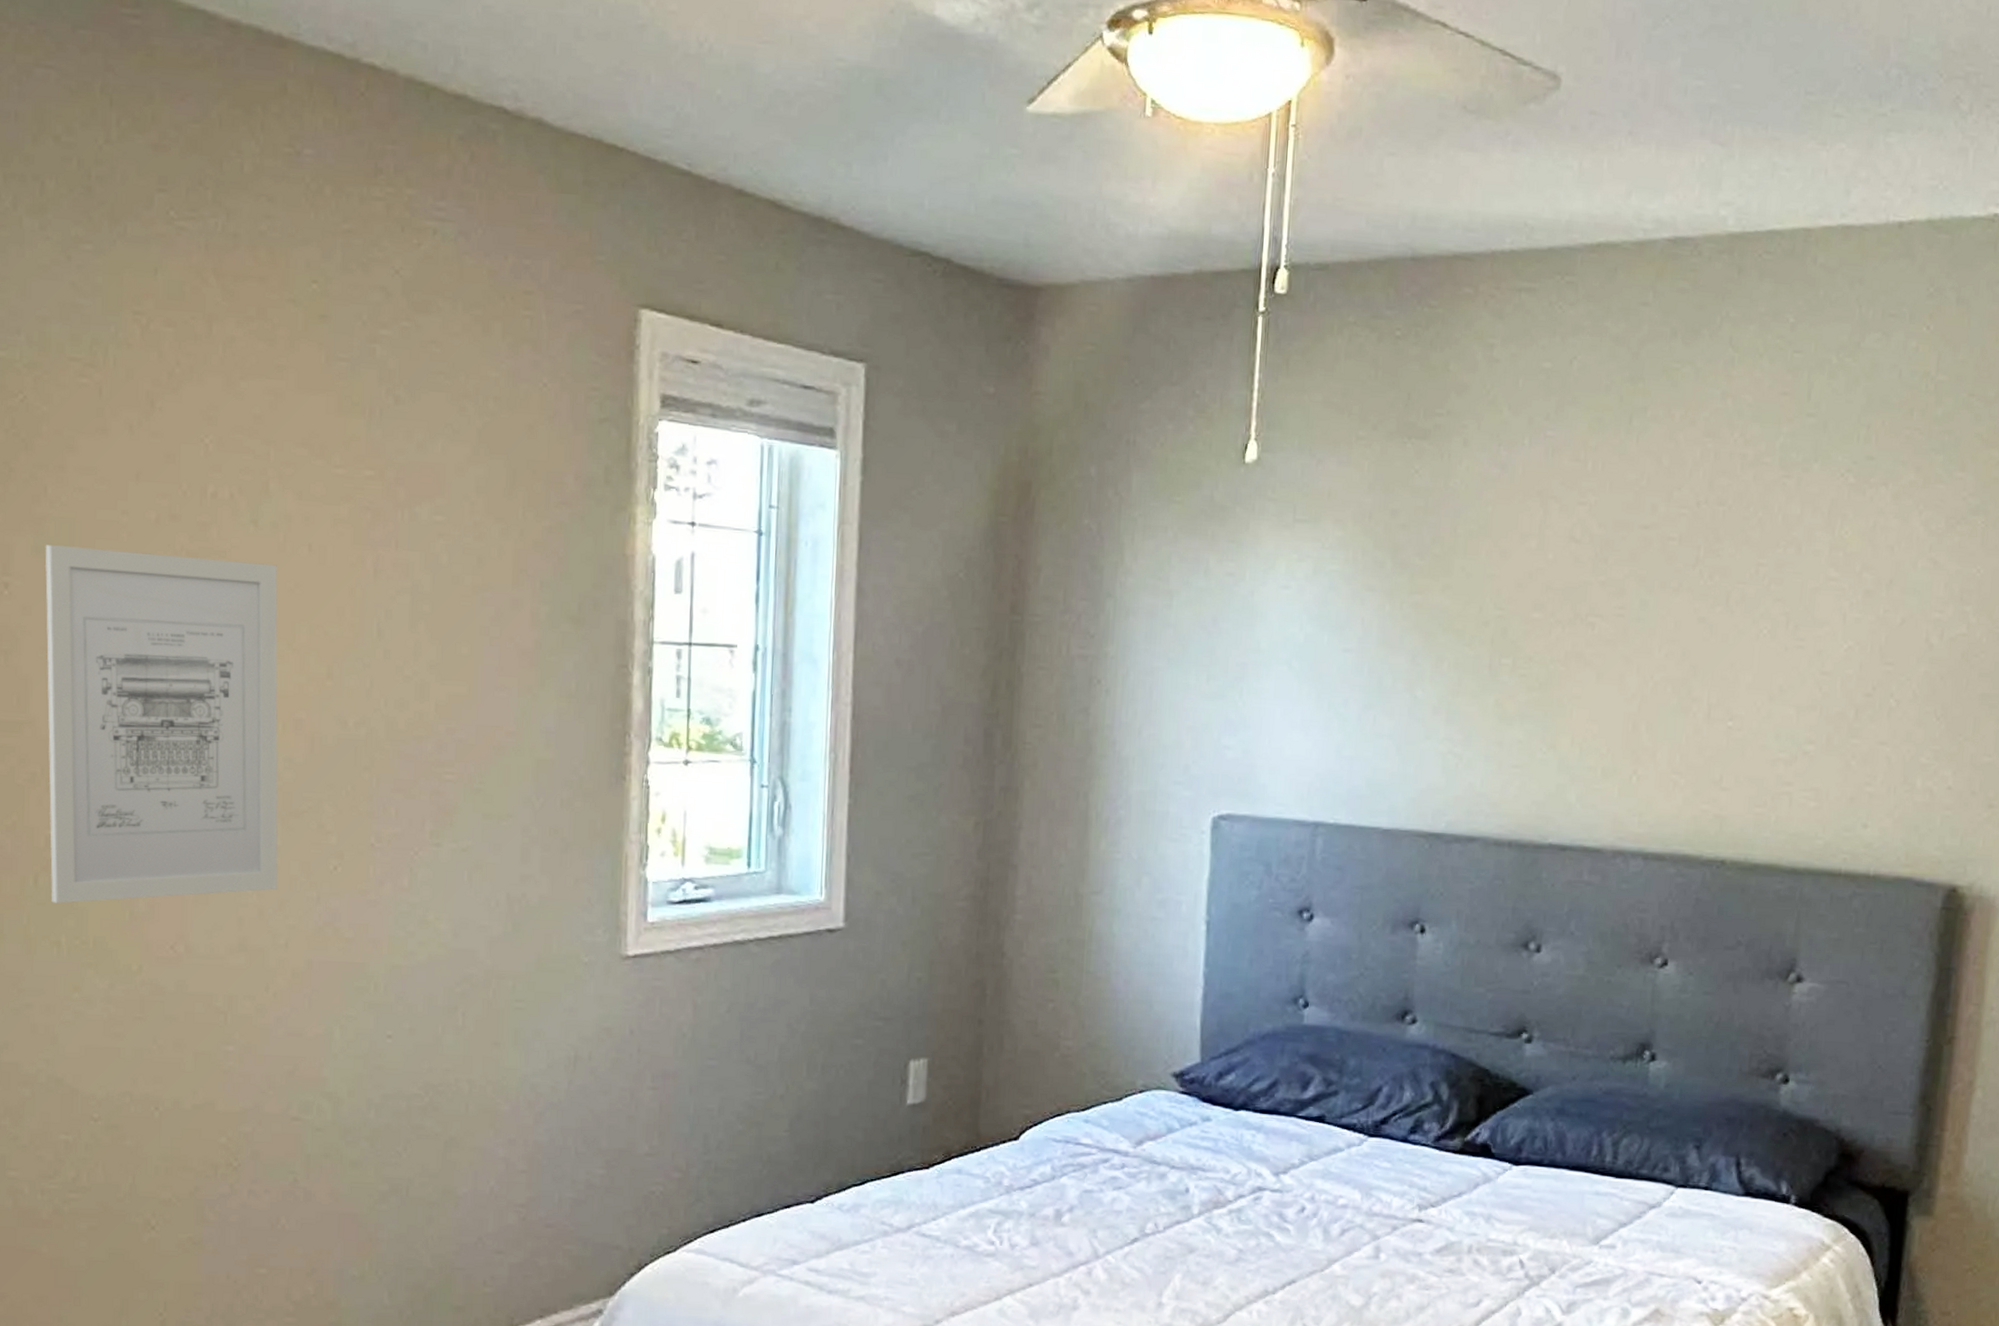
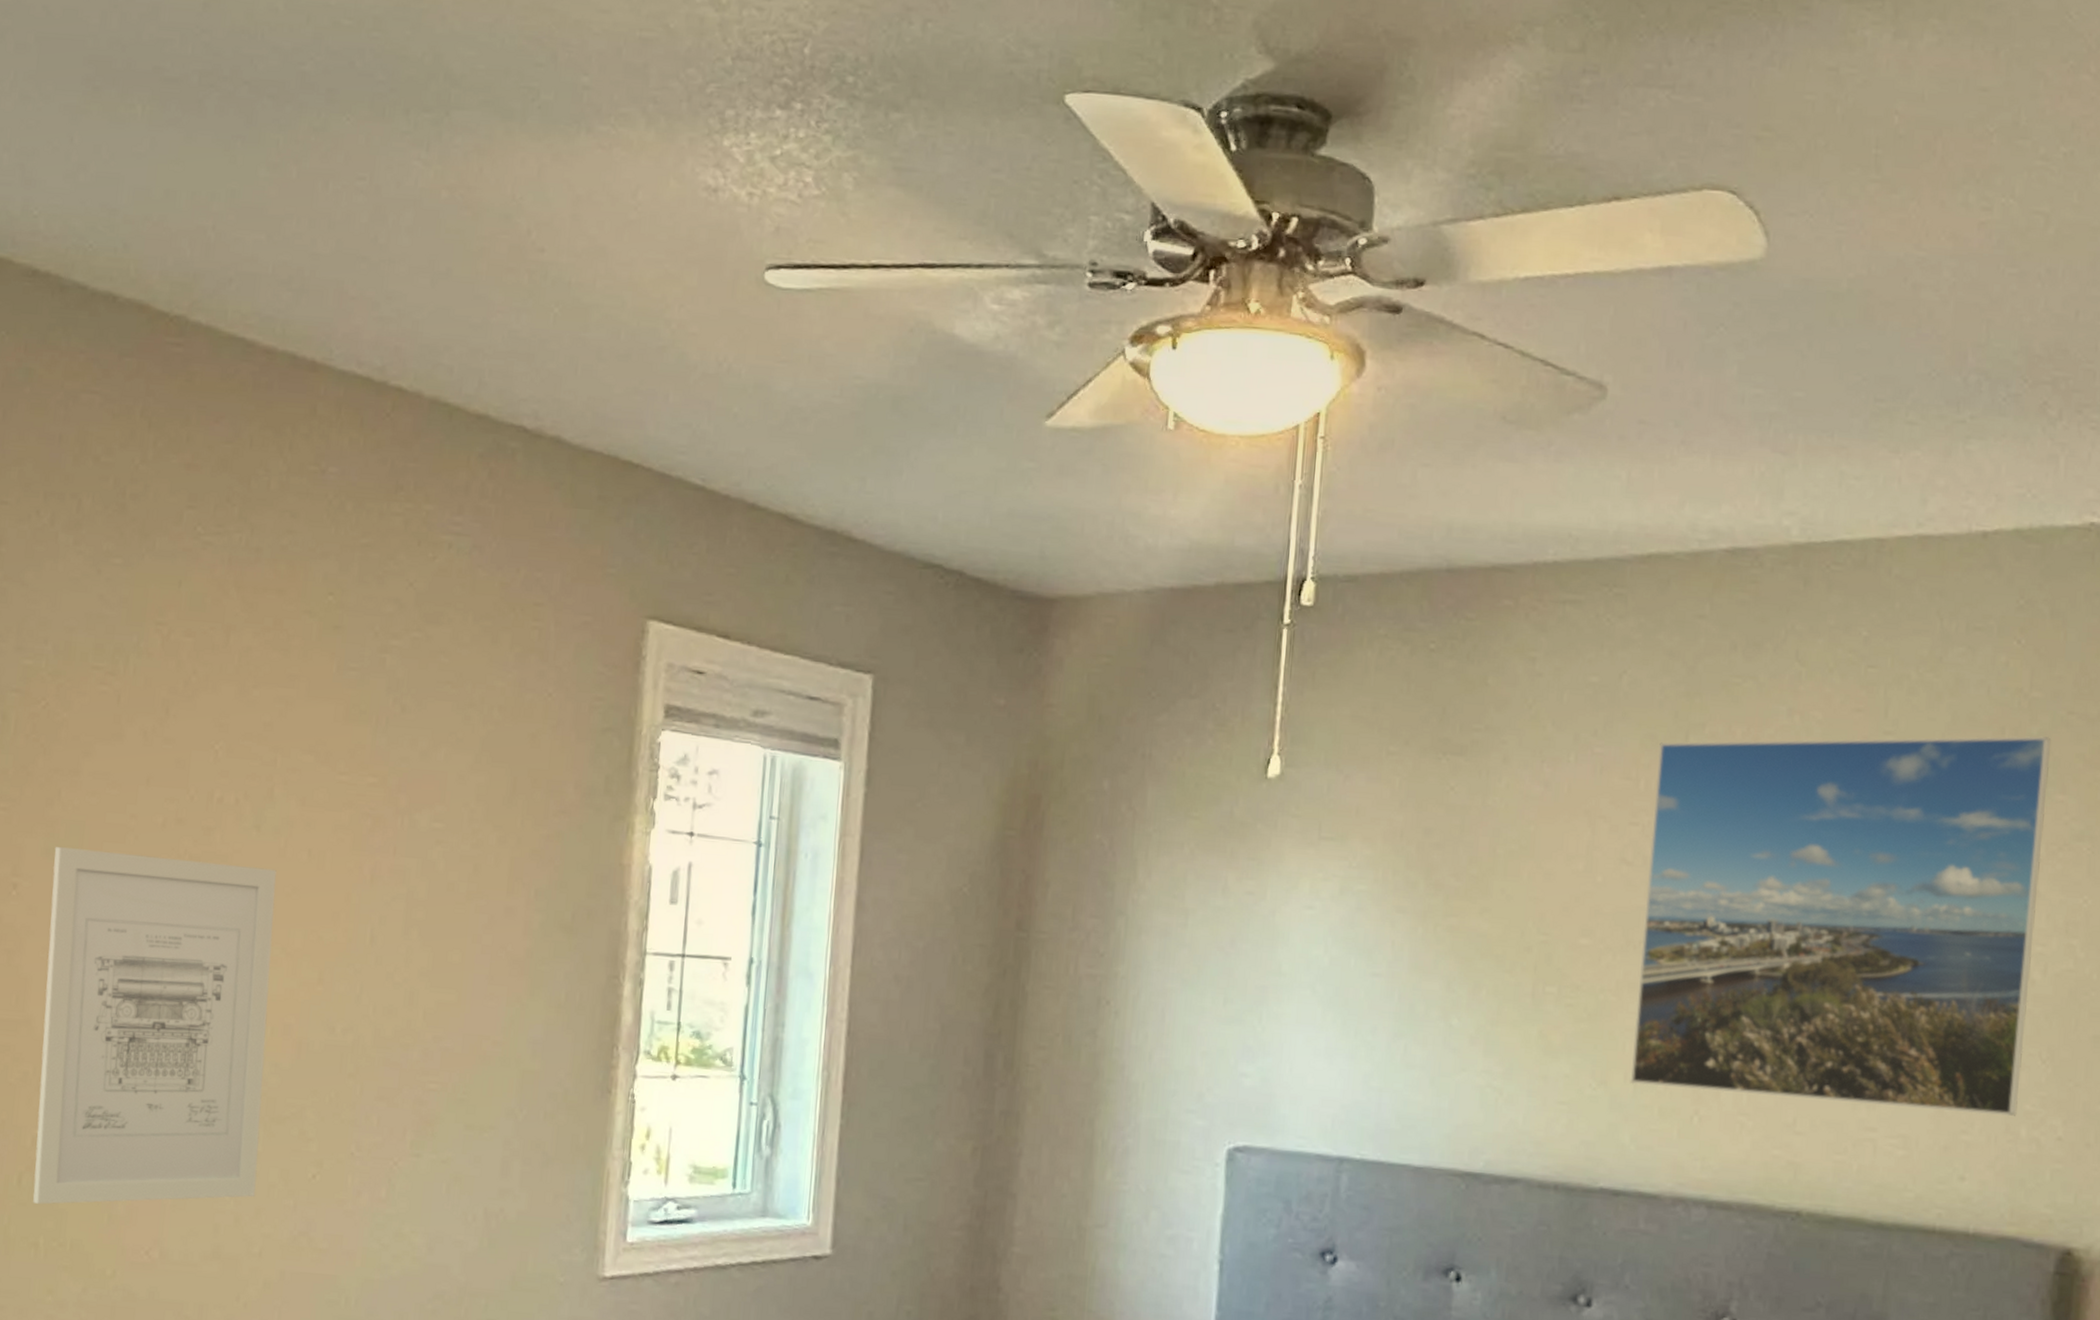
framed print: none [1576,417,1954,769] -> present [1630,736,2052,1117]

